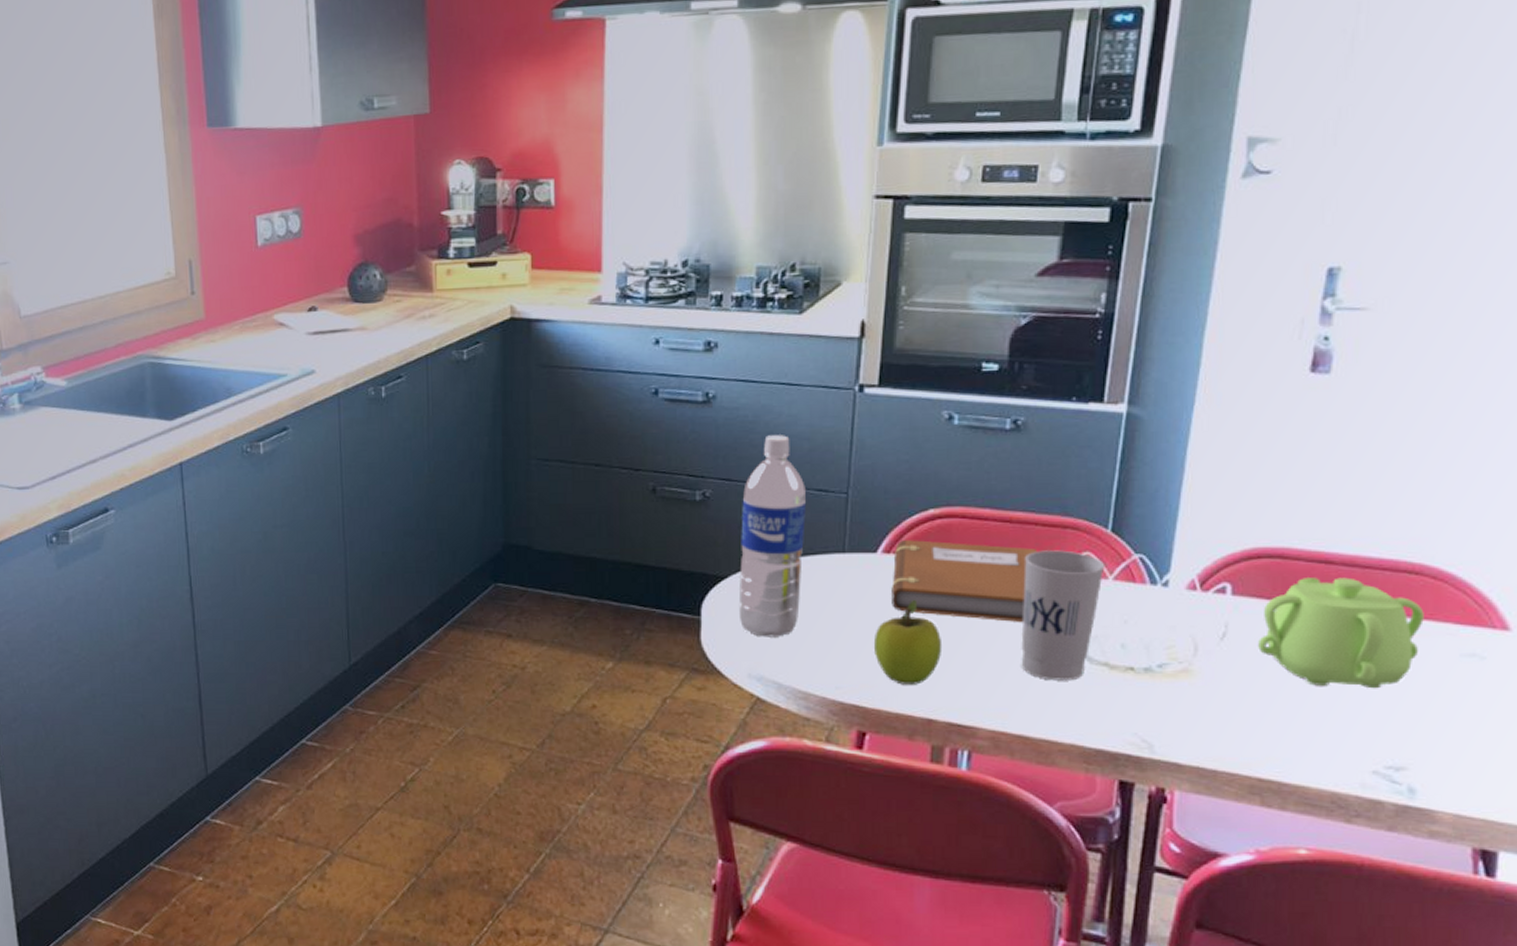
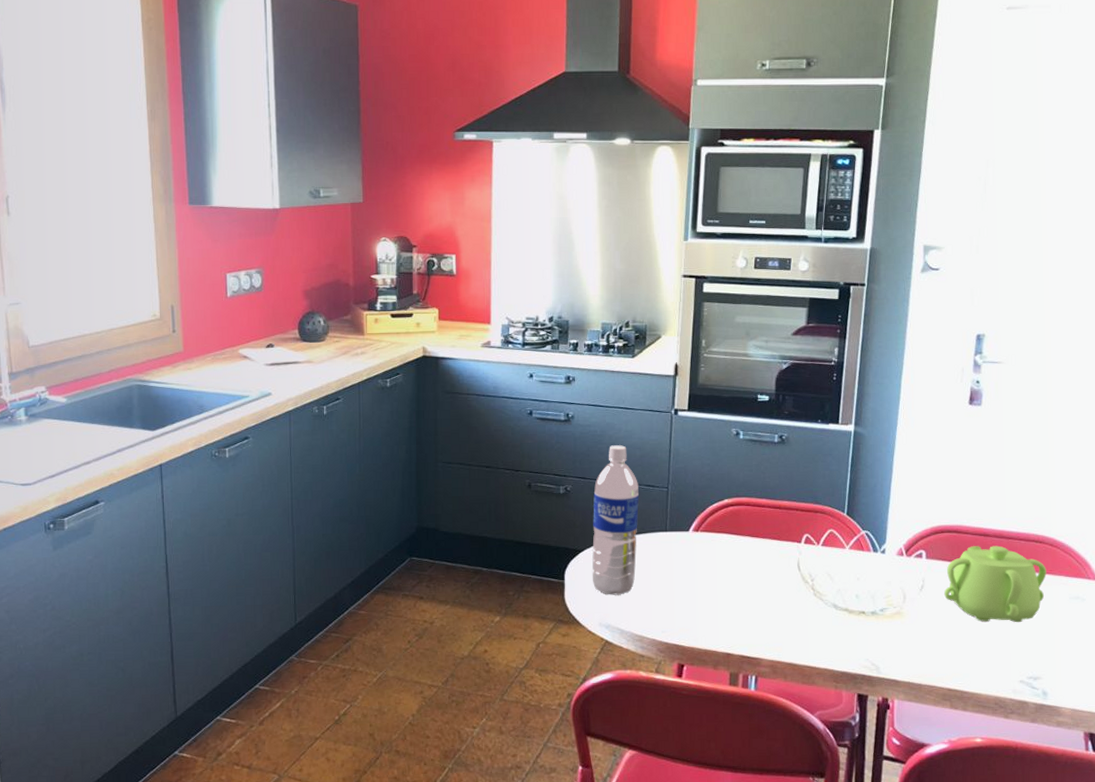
fruit: present [873,599,943,685] -> none [688,565,736,628]
notebook: present [892,540,1038,622] -> none [700,522,799,580]
cup: present [1021,550,1105,681] -> none [789,528,844,623]

